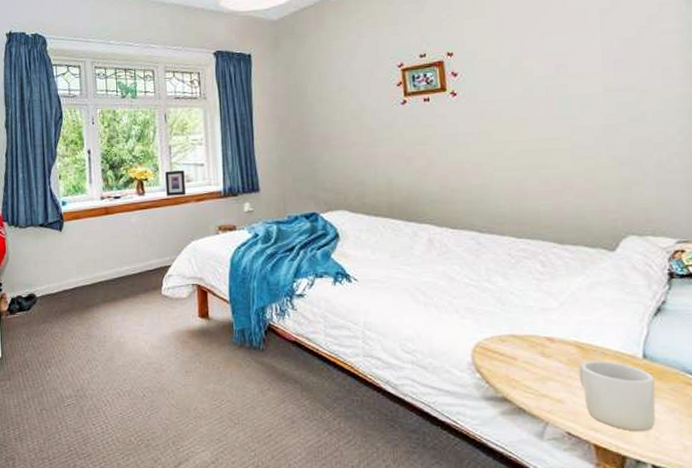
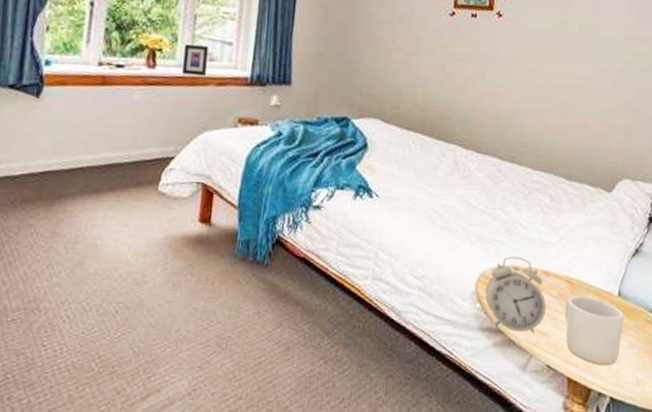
alarm clock: none [483,325,557,401] -> present [485,256,547,334]

